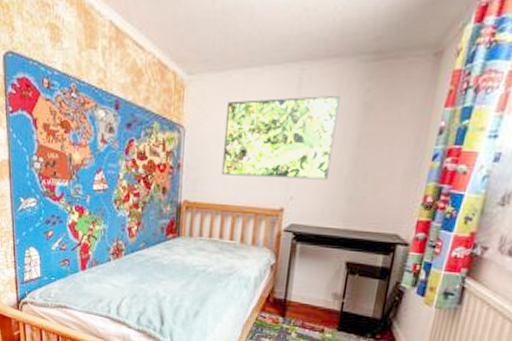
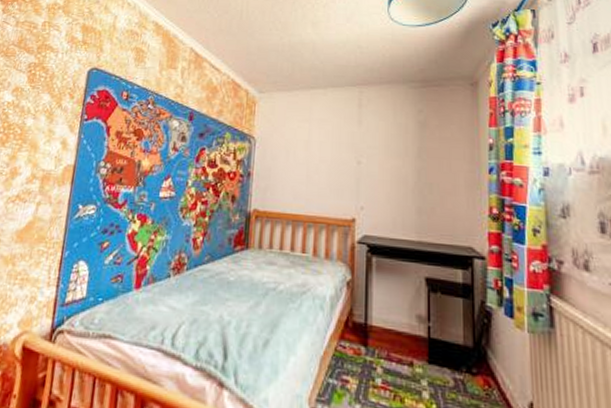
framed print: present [221,95,340,180] -> none [291,114,397,191]

